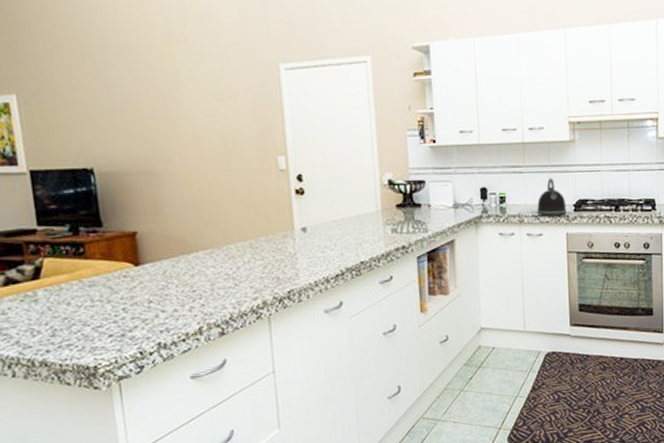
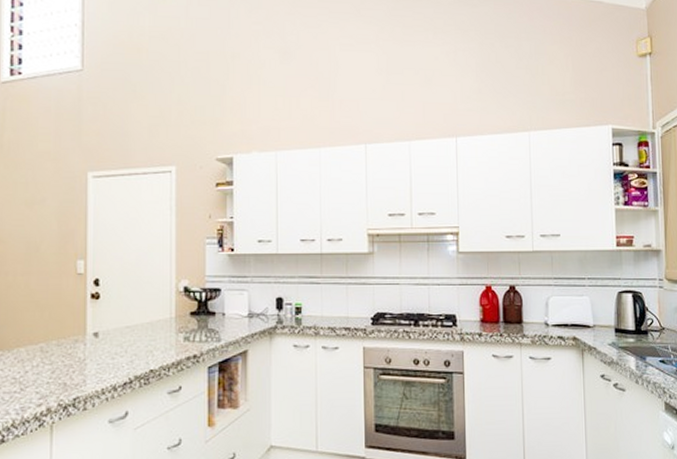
kettle: present [536,178,567,217] -> none [332,289,364,330]

